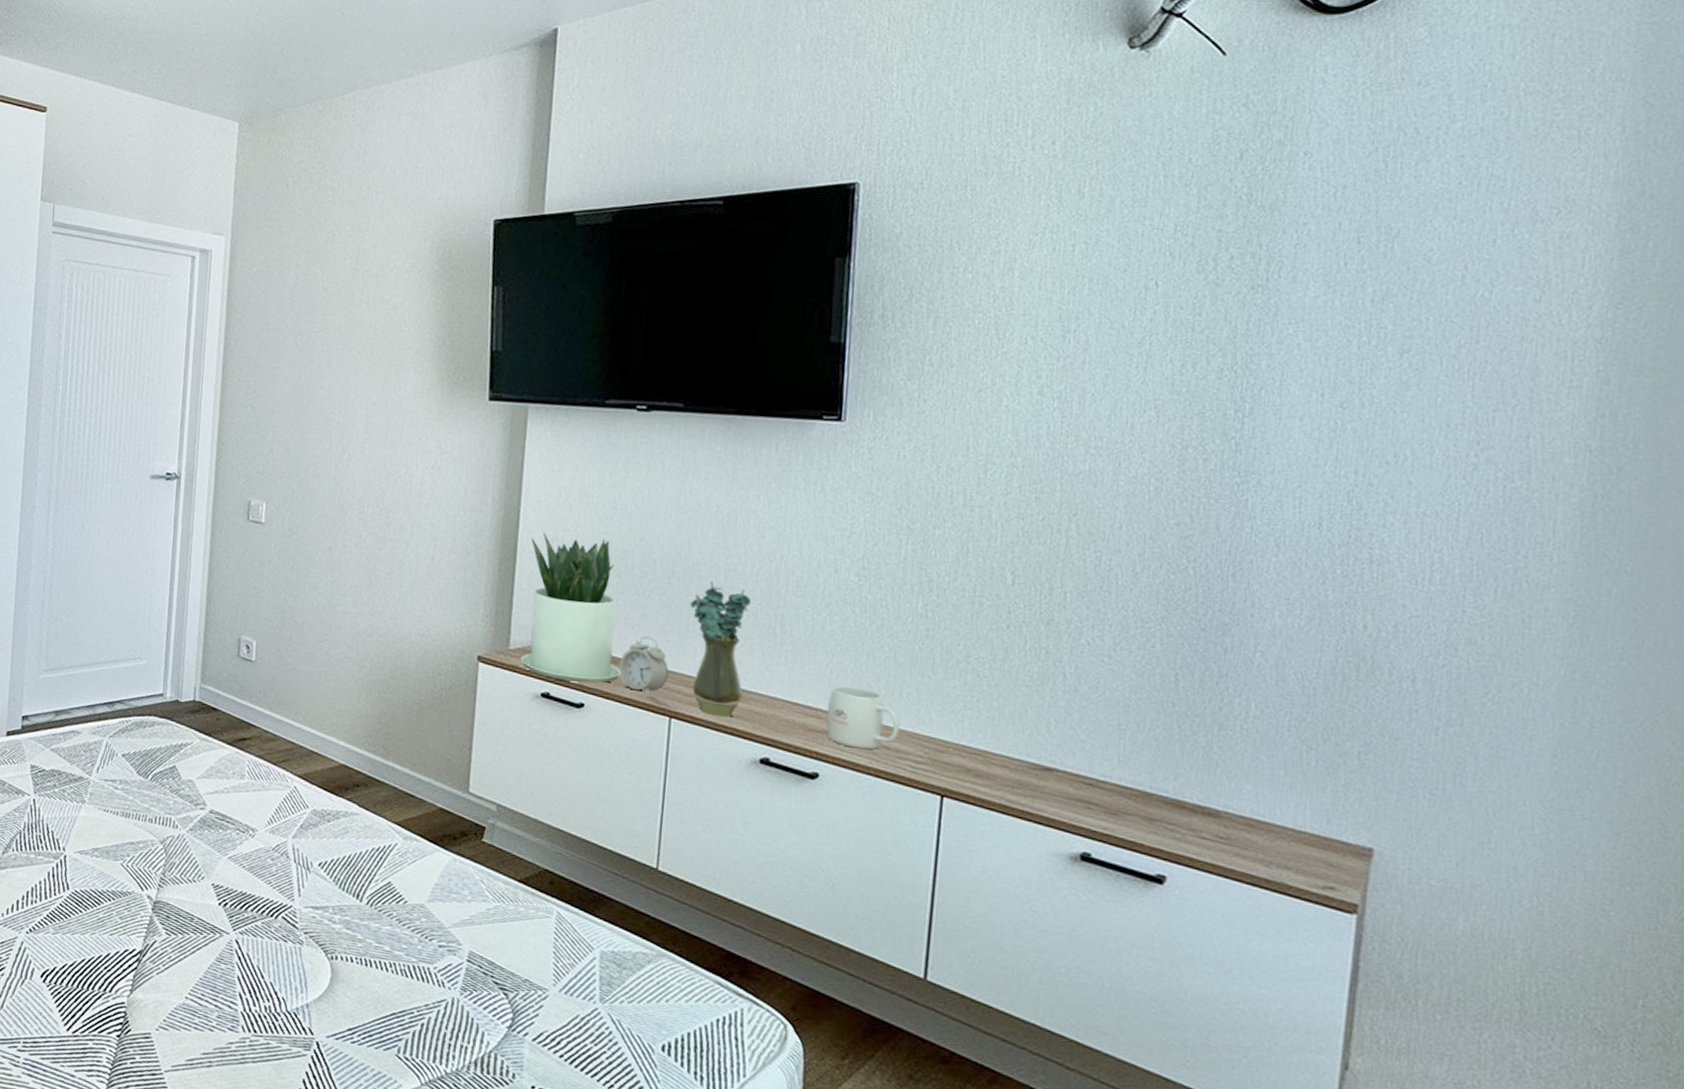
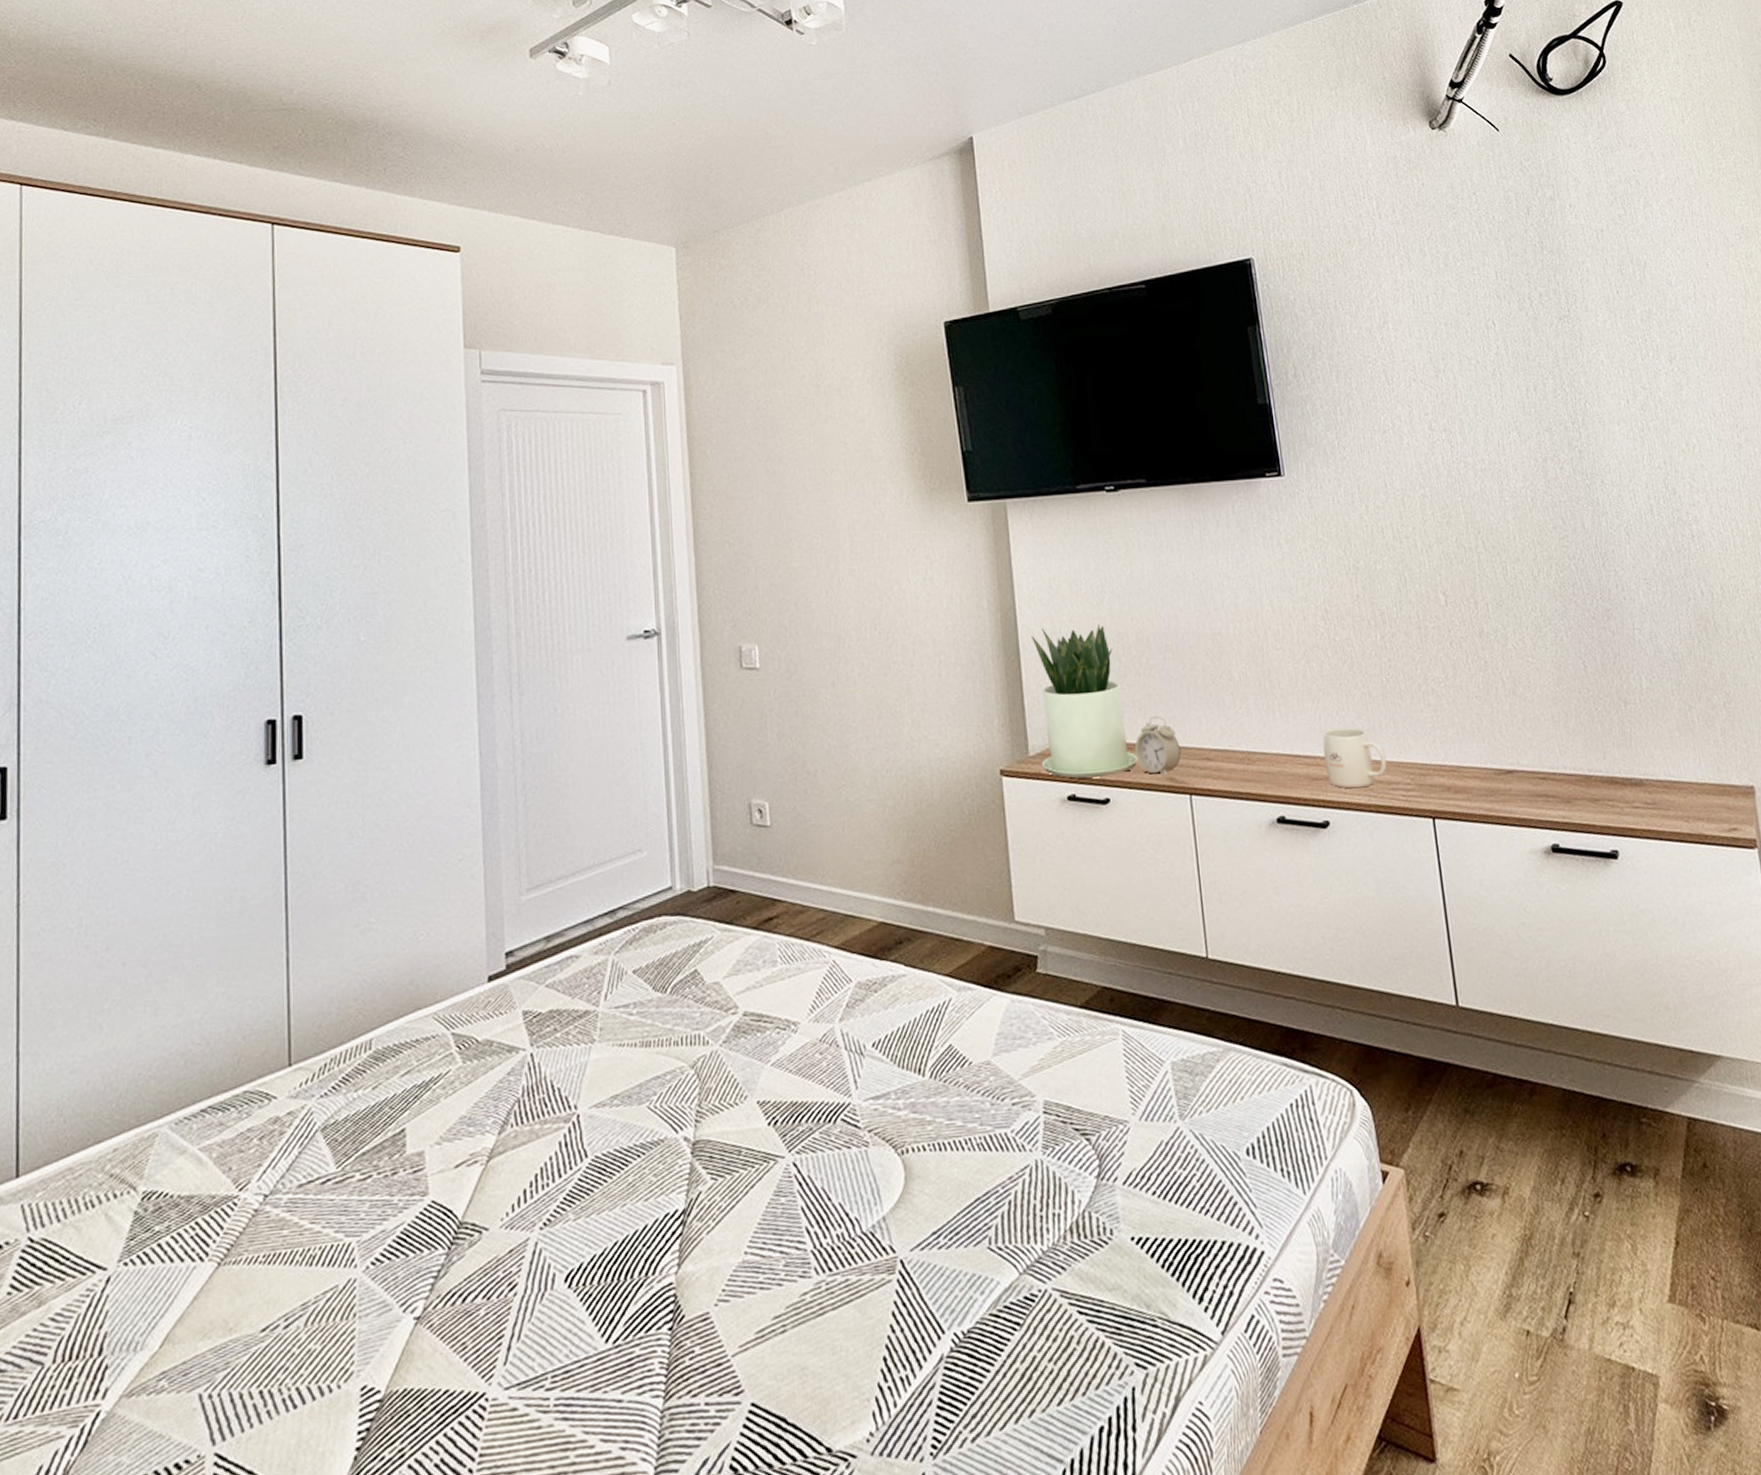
vase: present [690,581,751,718] -> none [1187,648,1250,785]

